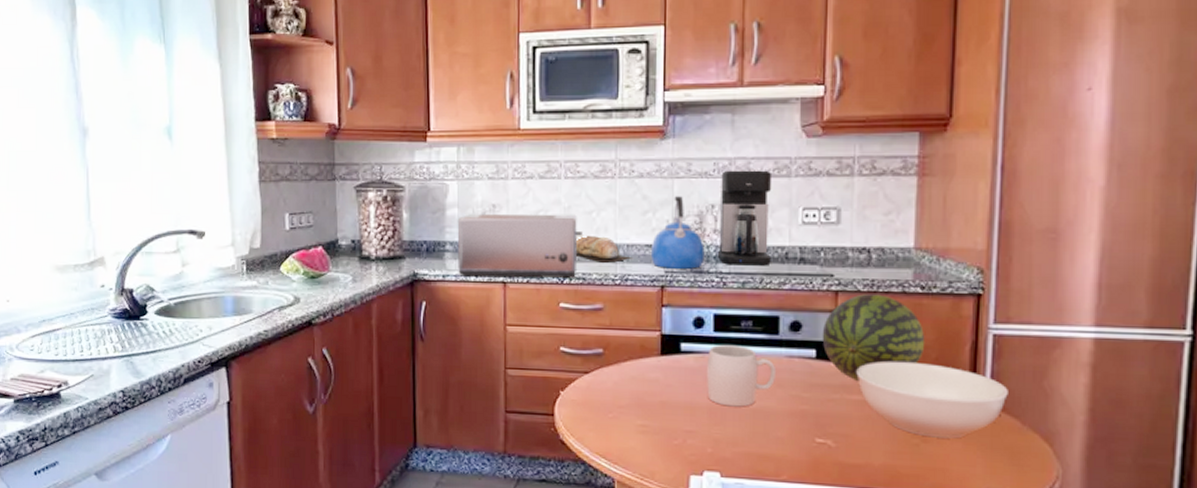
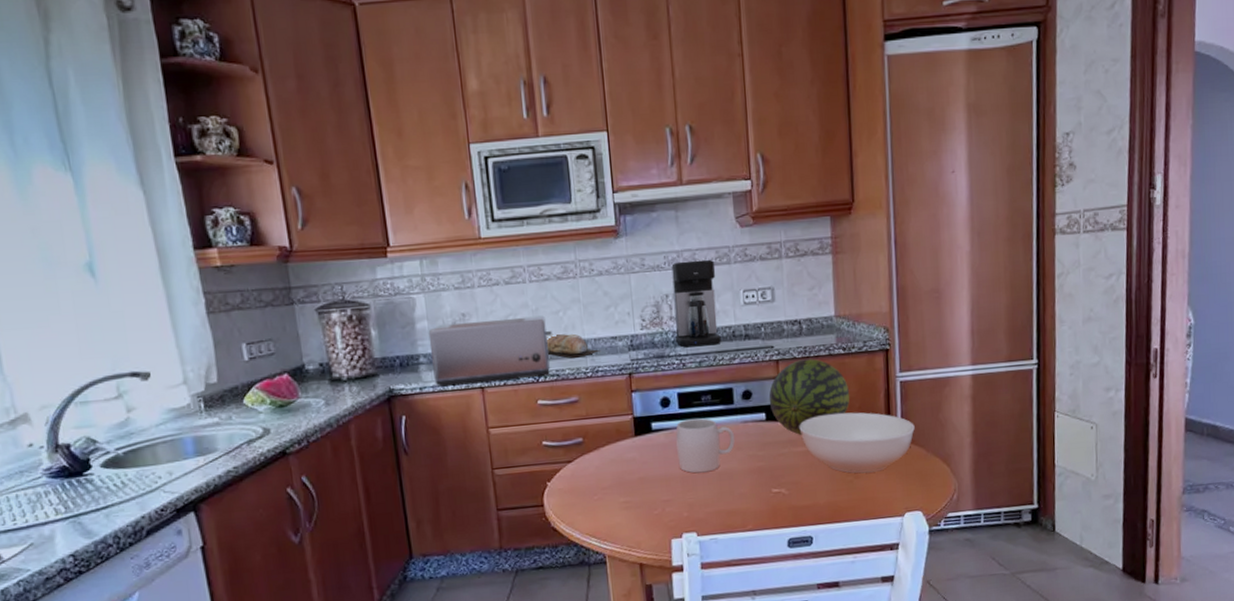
kettle: present [650,196,705,269] -> none [616,289,665,357]

